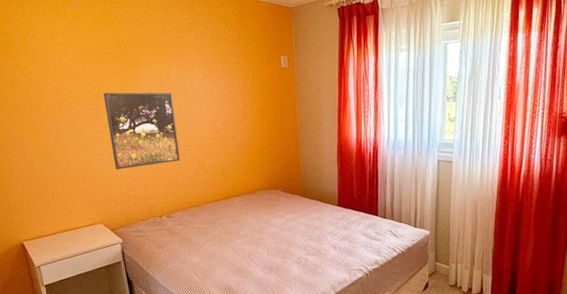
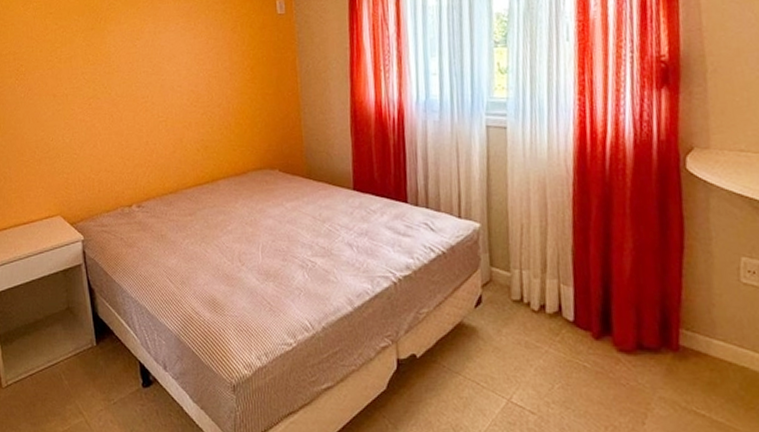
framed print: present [103,92,180,170] -> none [65,51,154,149]

